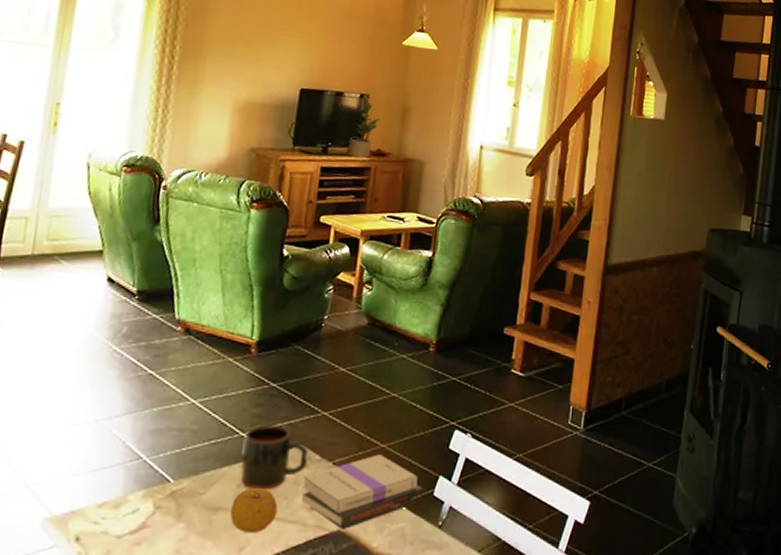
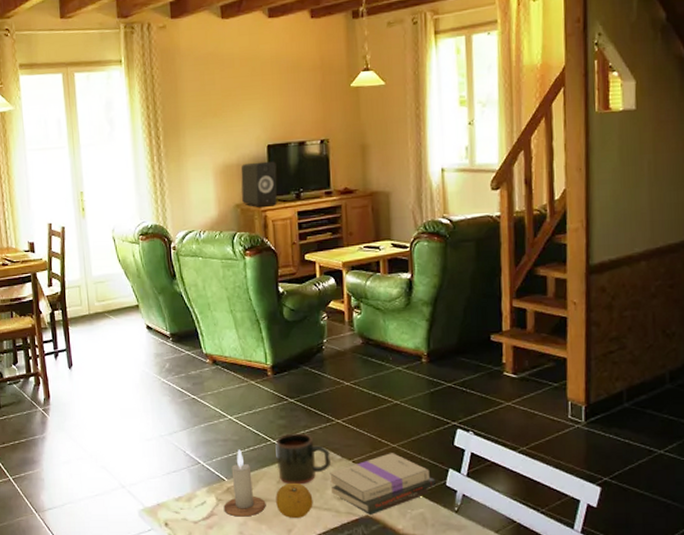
candle: none [161,442,218,530] -> present [223,449,266,517]
speaker: none [260,105,307,158] -> present [241,161,277,208]
potted plant: present [346,102,381,159] -> none [317,146,343,199]

